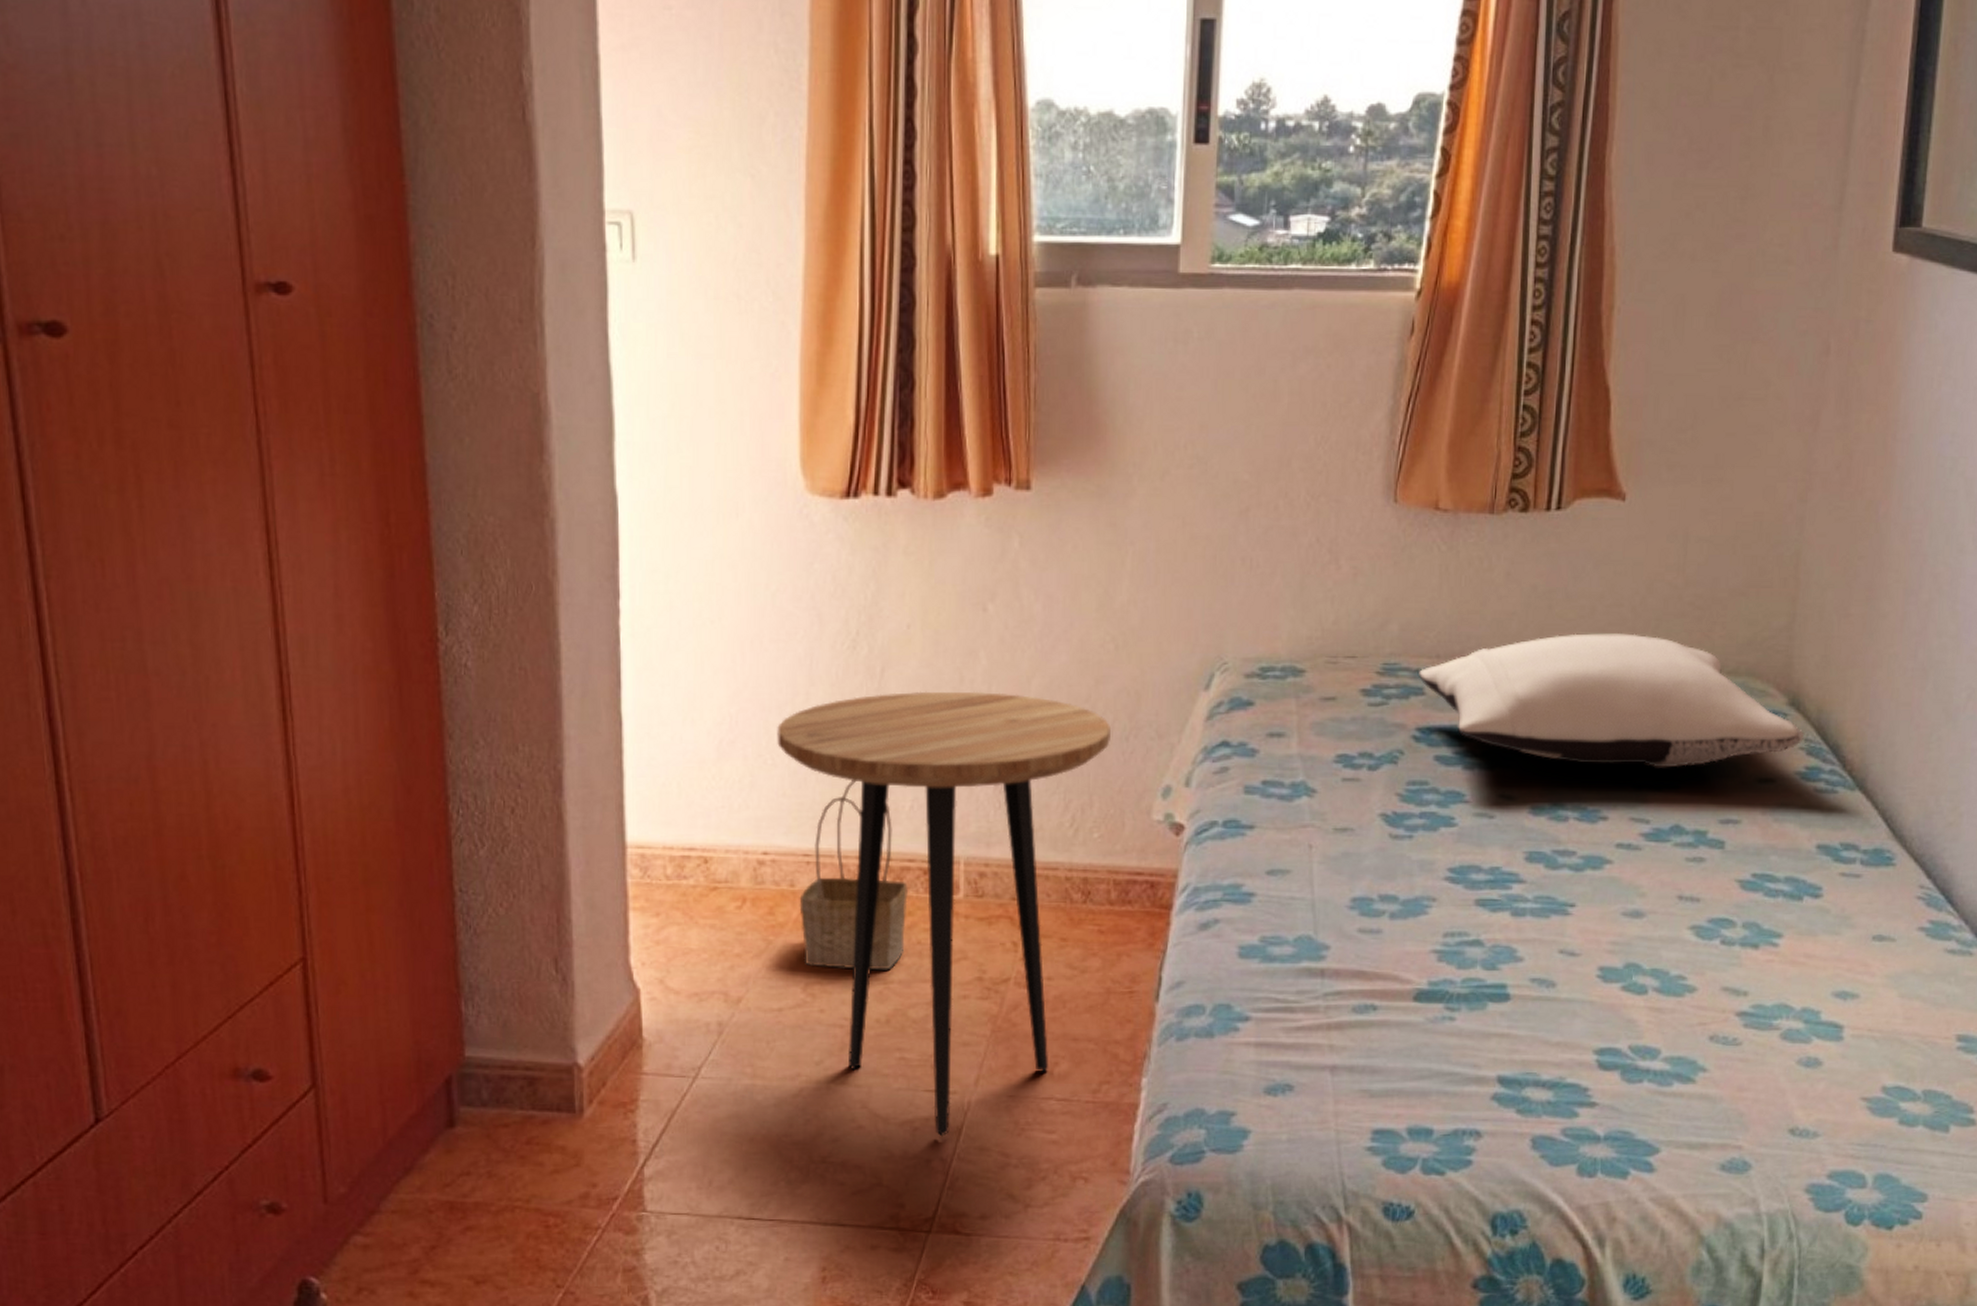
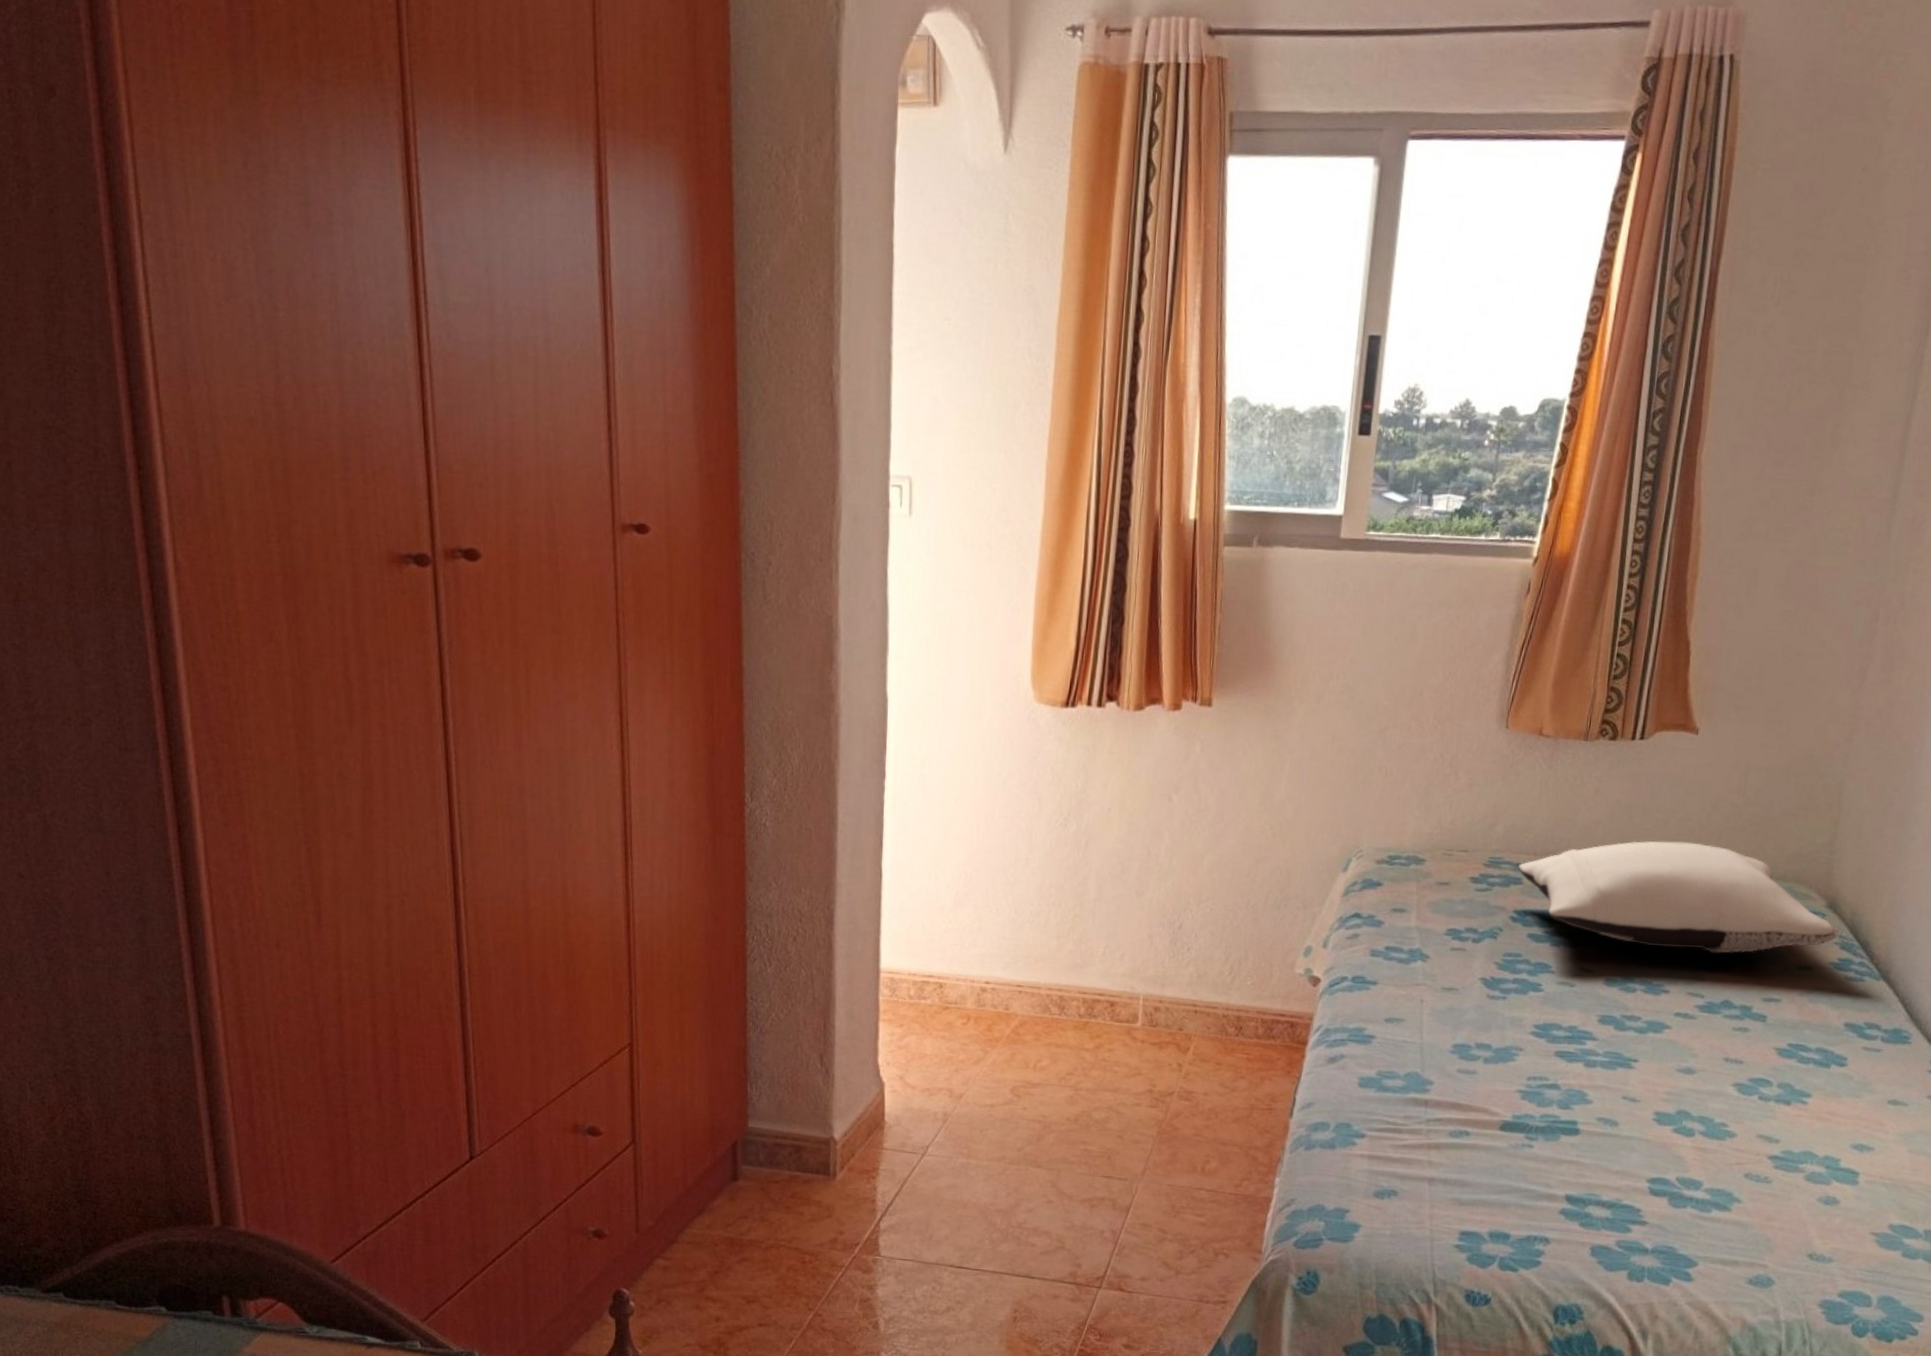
side table: present [777,691,1111,1137] -> none [1001,861,1266,1214]
basket: present [799,780,908,970] -> none [1011,929,1098,1080]

